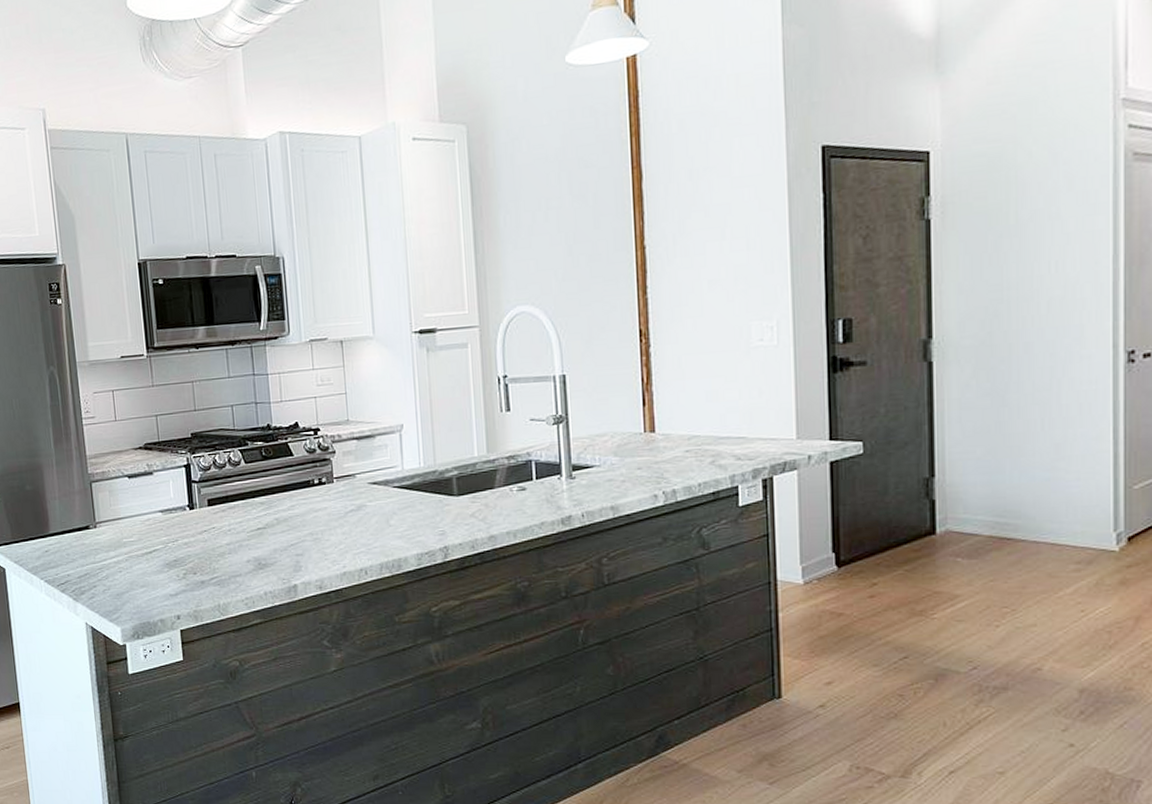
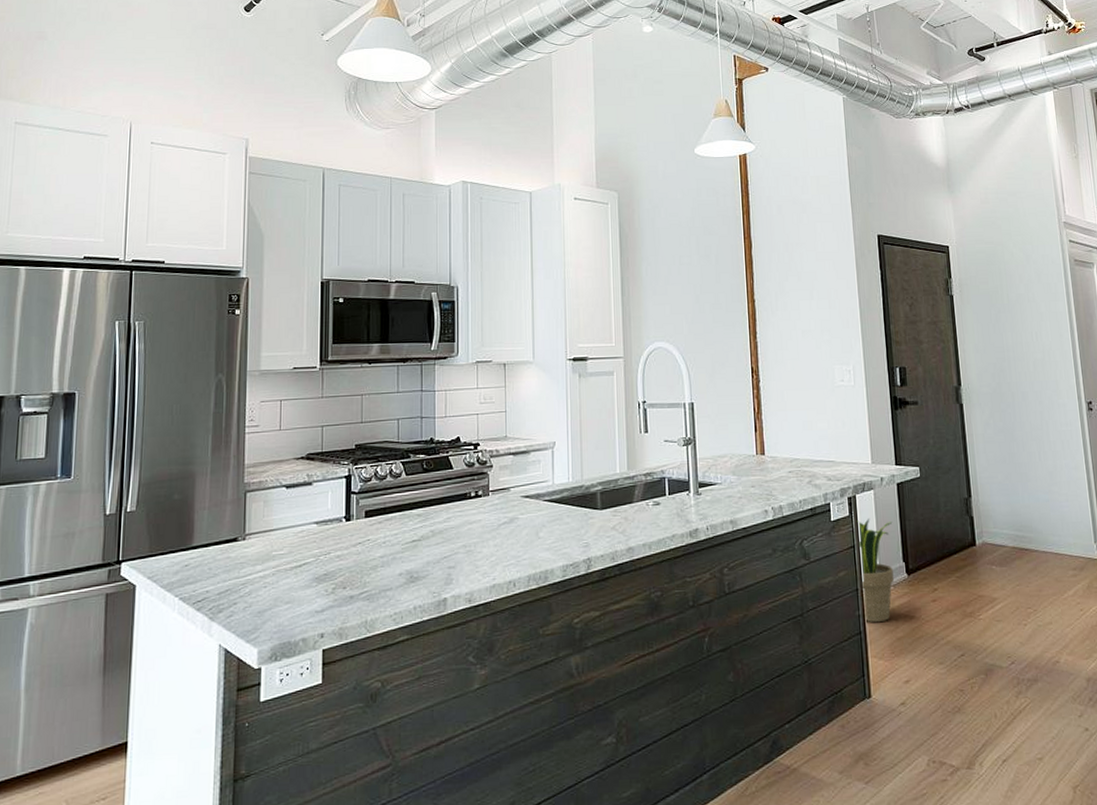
potted plant: none [773,503,822,618] -> present [857,519,894,622]

